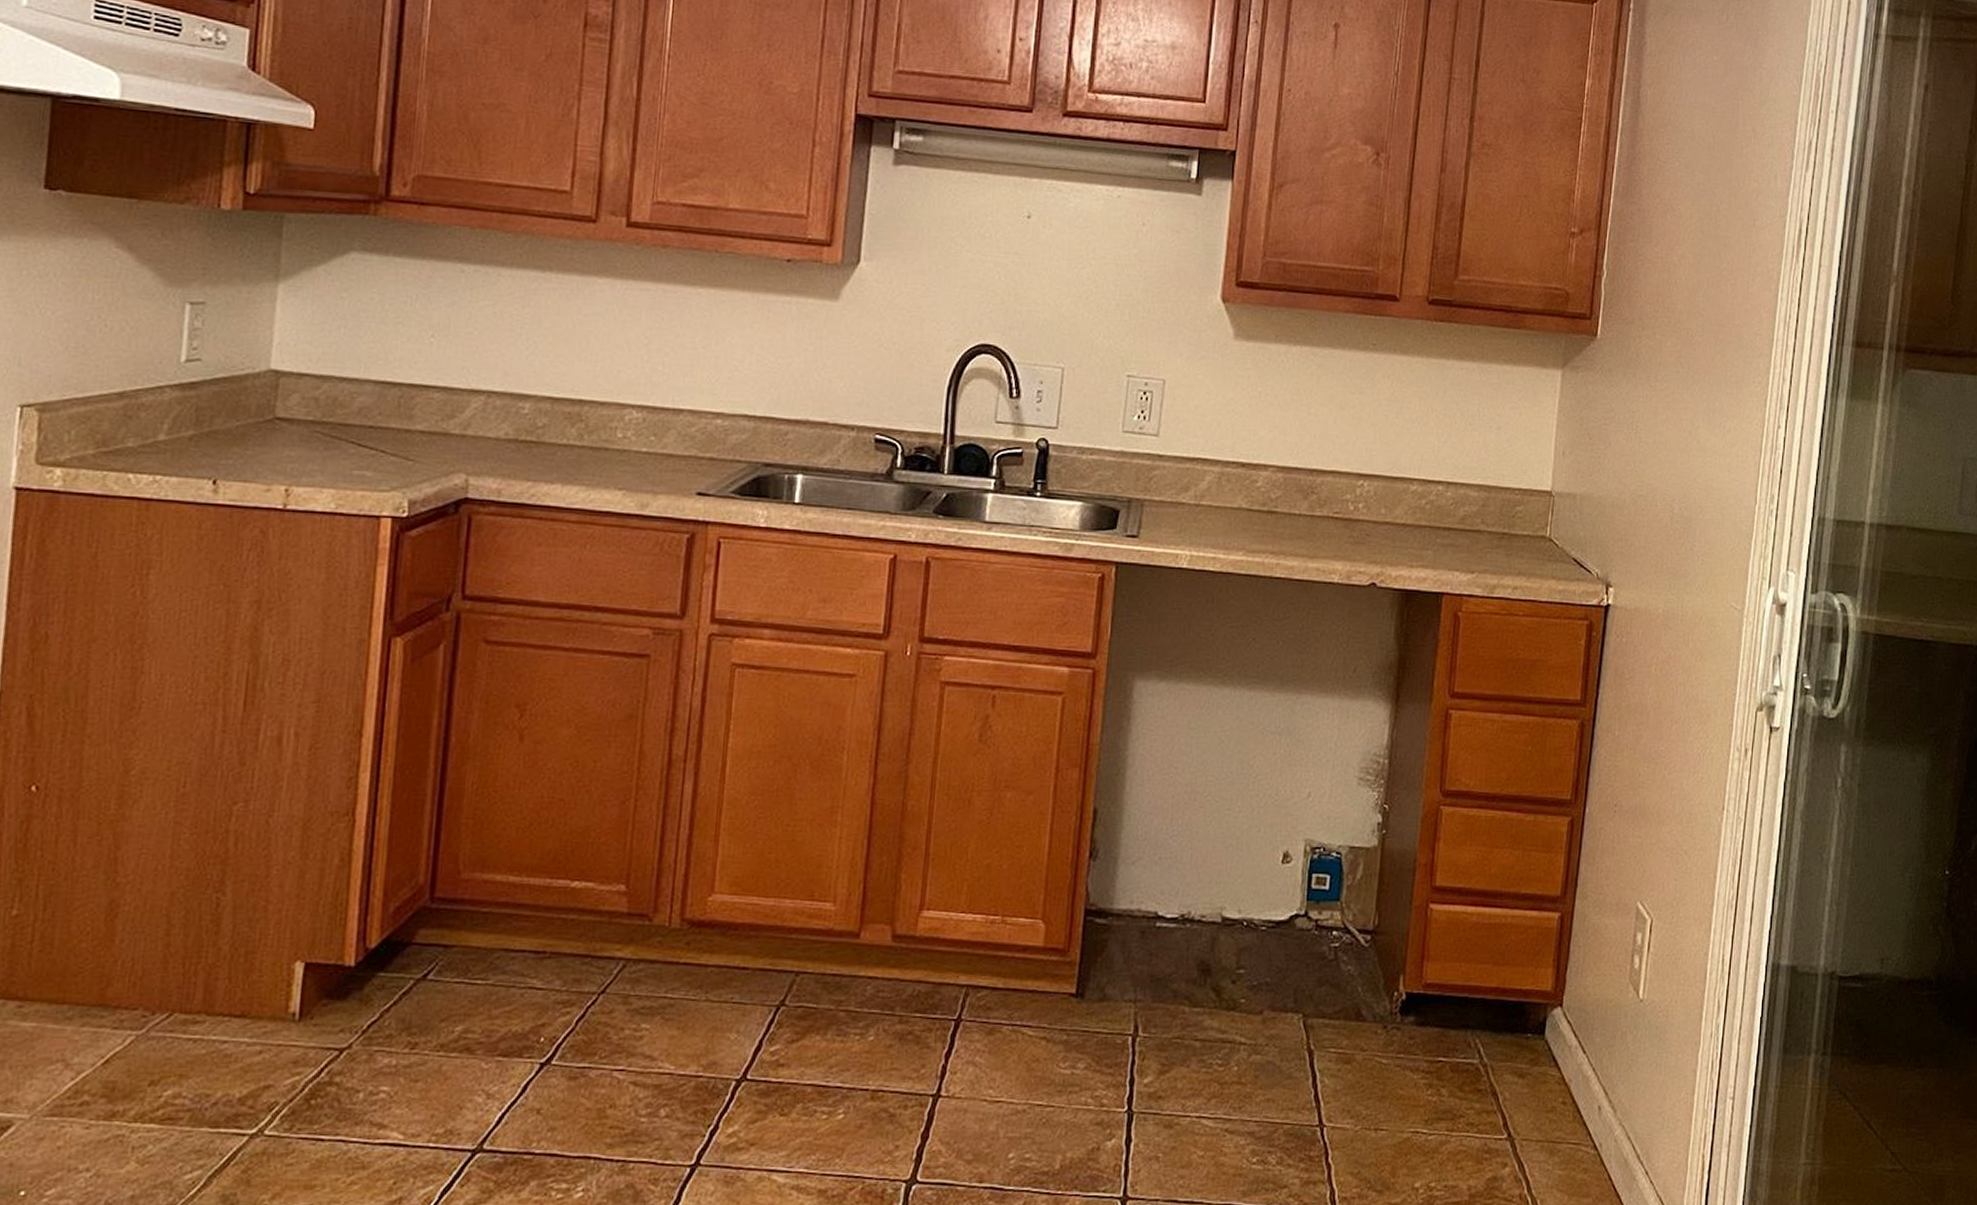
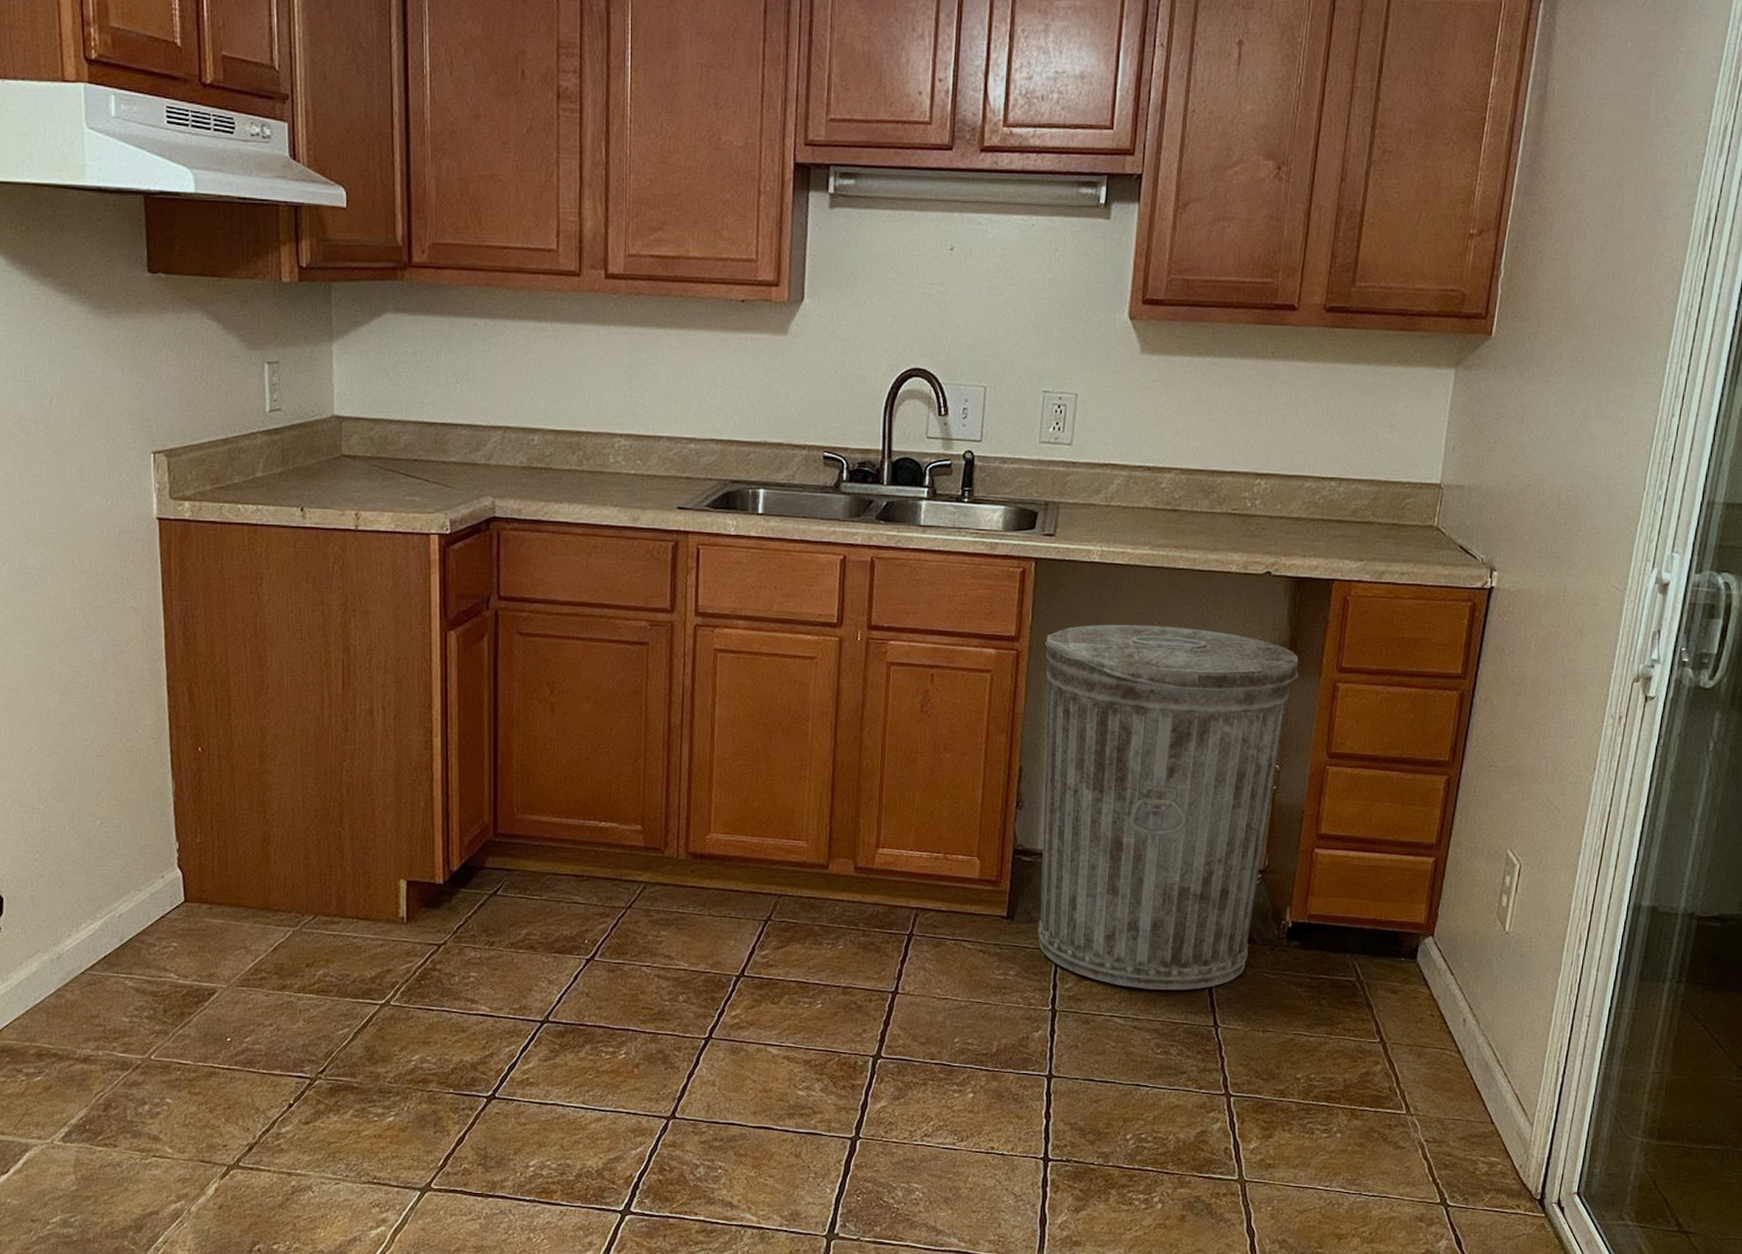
trash can: none [1112,640,1408,1081] -> present [1037,624,1299,990]

